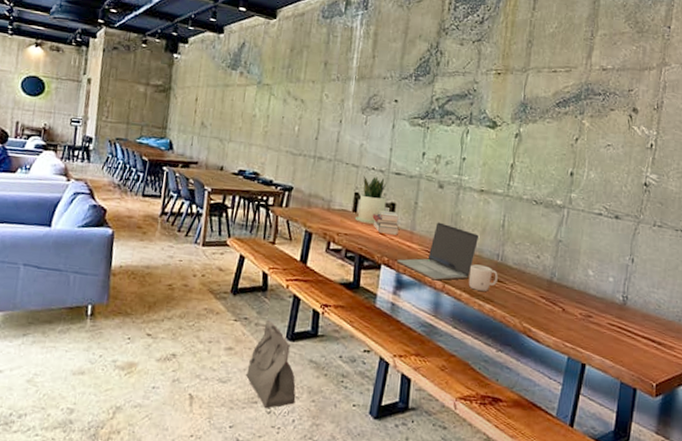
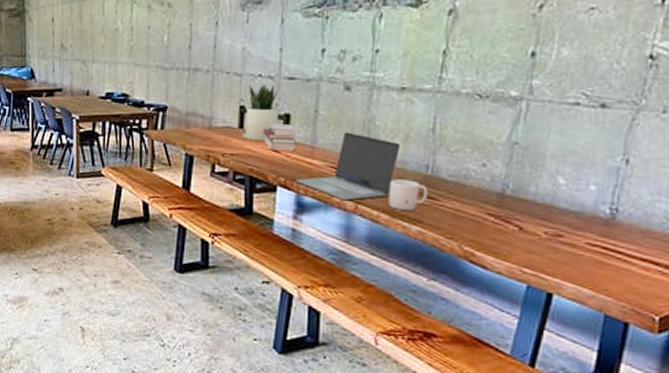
shopping bag: present [245,319,296,409] -> none [134,251,190,342]

